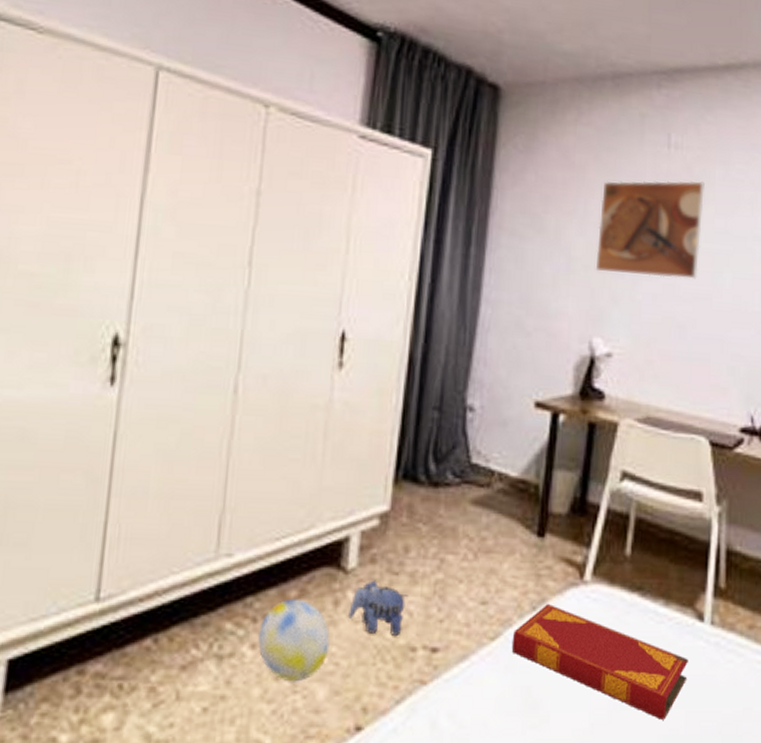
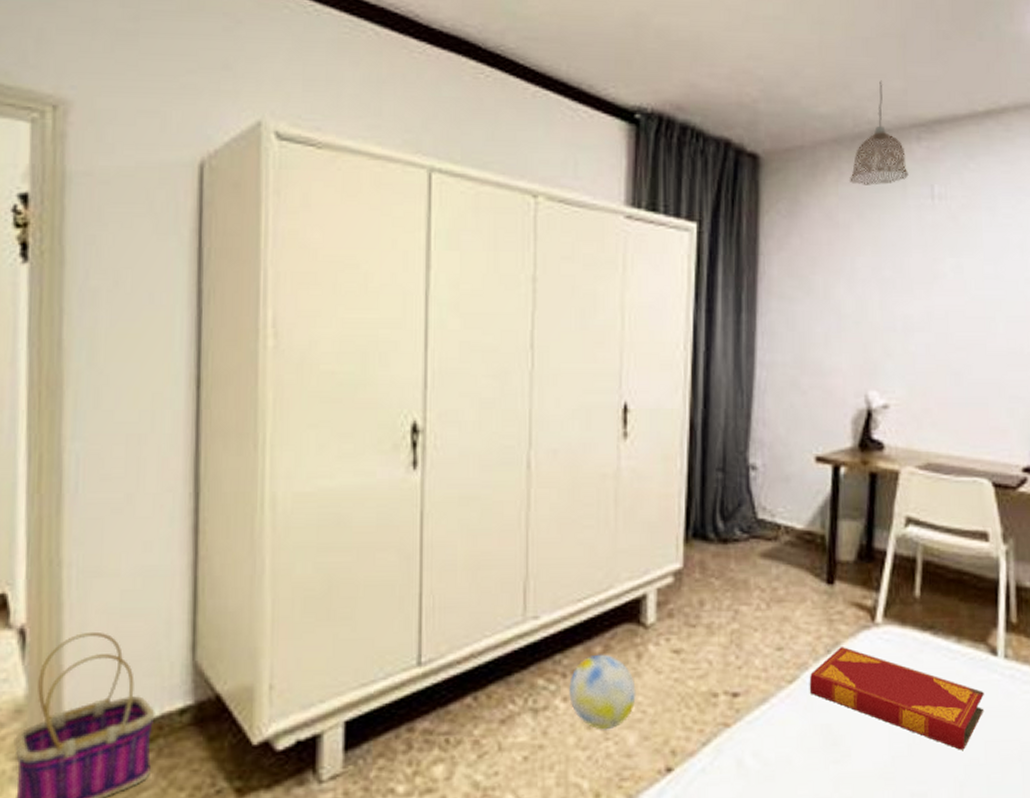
plush toy: present [348,580,409,635] -> none [651,633,707,683]
pendant lamp: none [589,23,647,129] -> present [850,80,909,185]
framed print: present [595,180,704,279] -> none [866,229,972,327]

